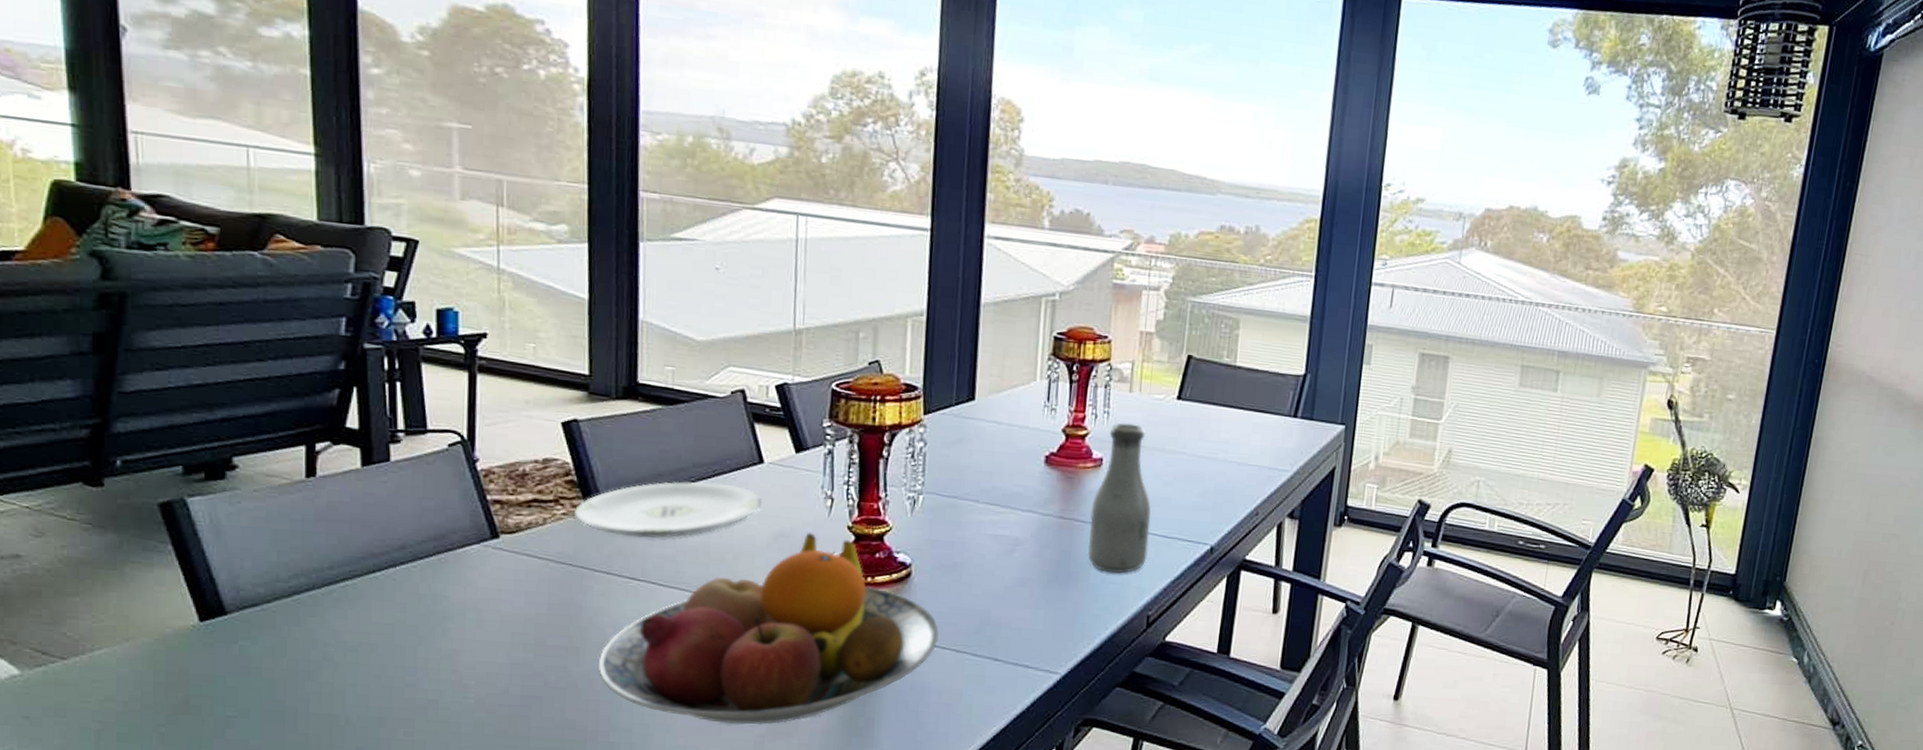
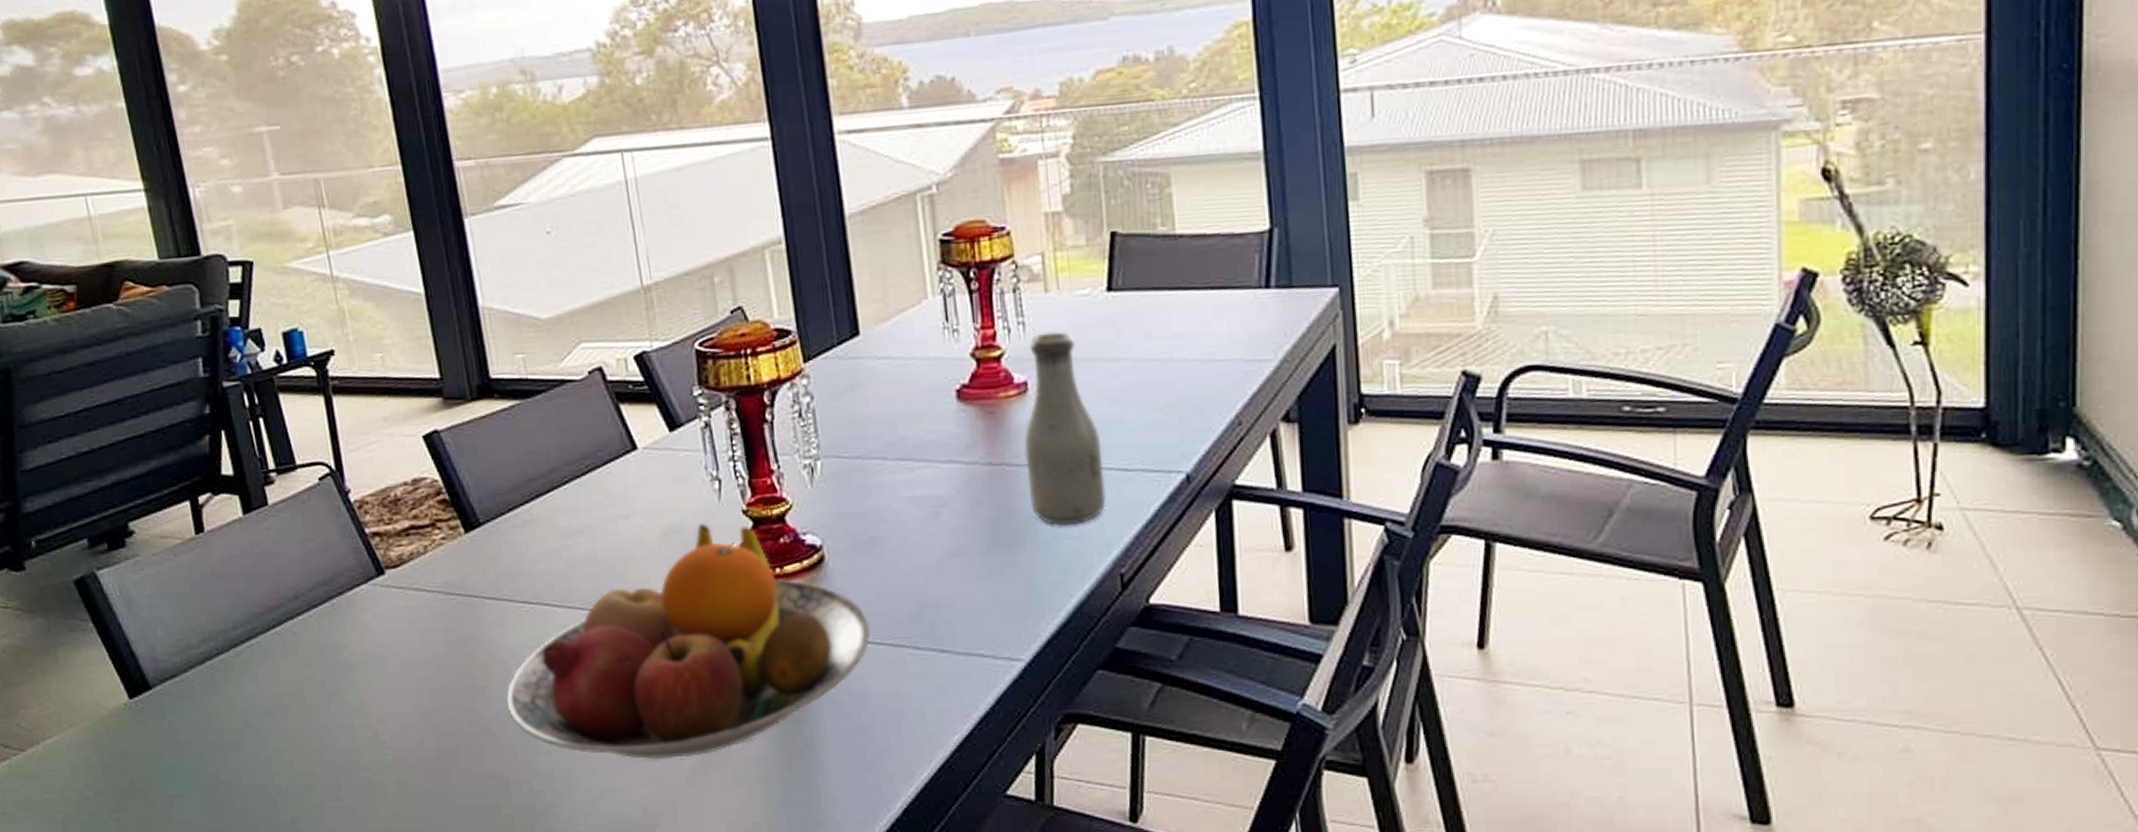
plate: present [575,481,761,538] -> none [453,480,643,555]

